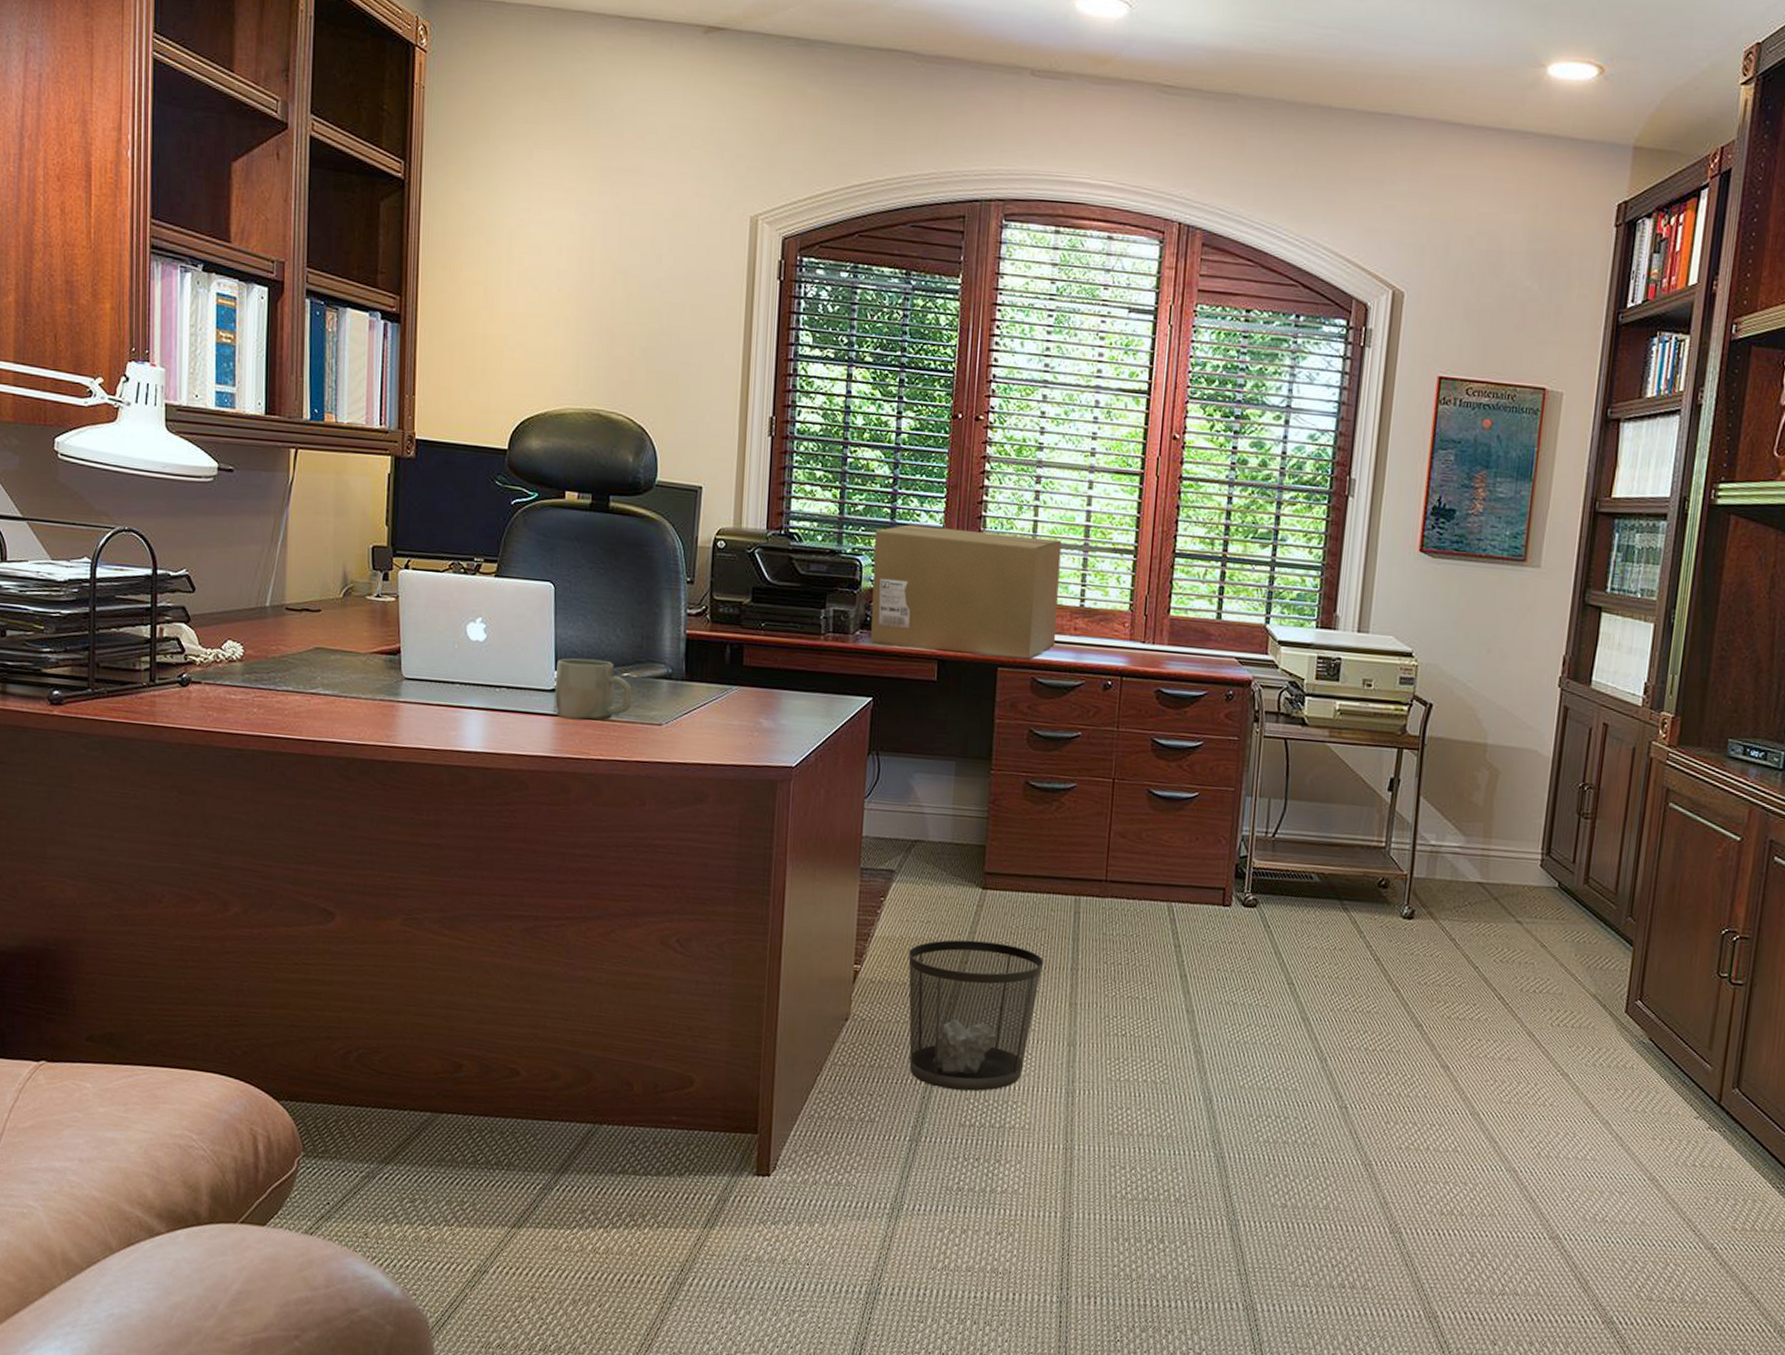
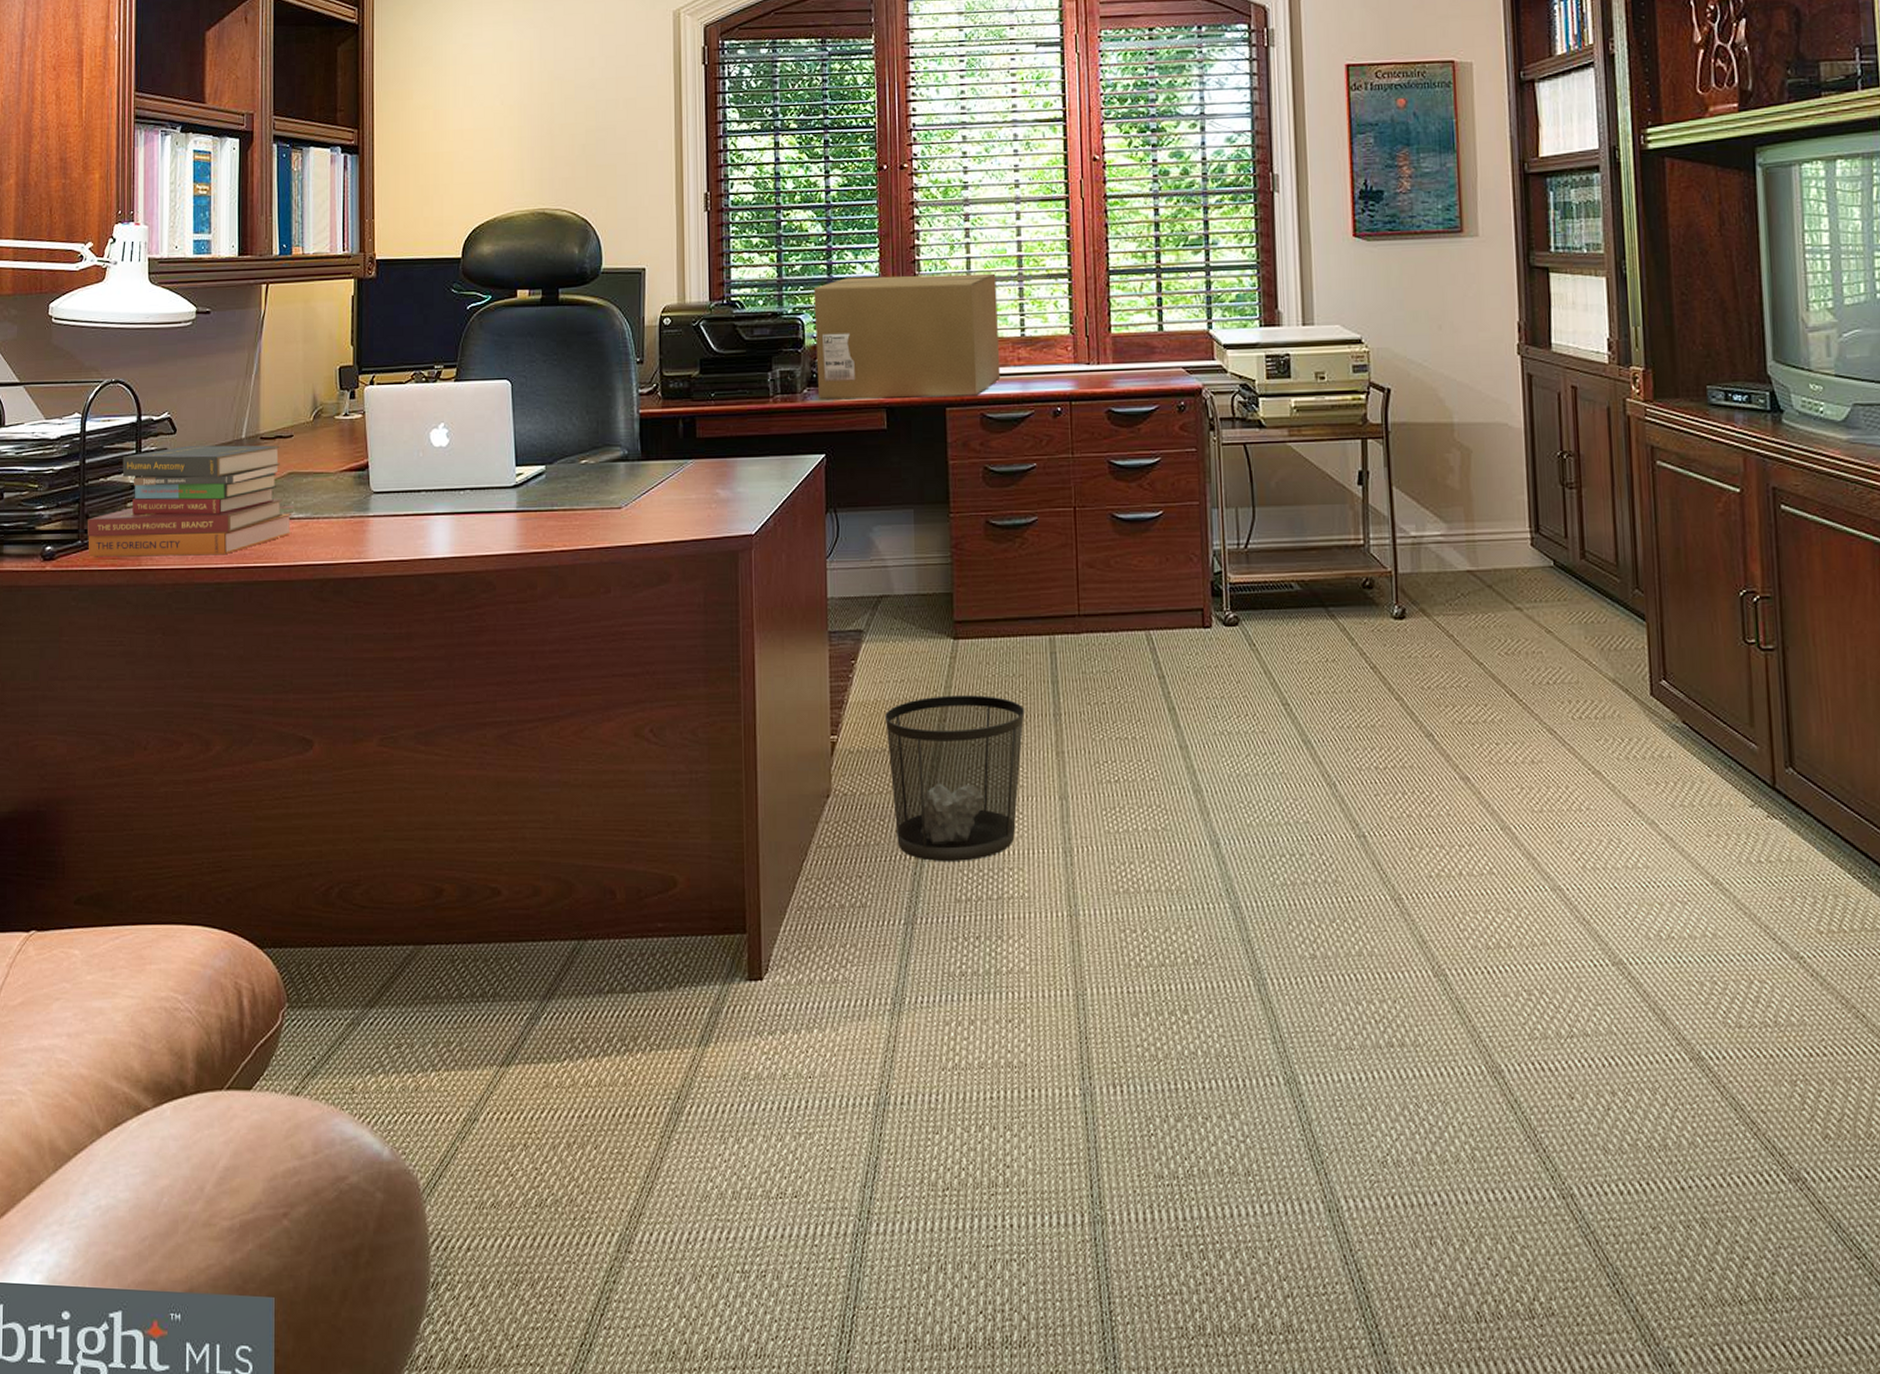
books: none [97,606,318,722] -> present [87,445,292,557]
mug: present [554,658,632,721] -> none [516,450,592,514]

